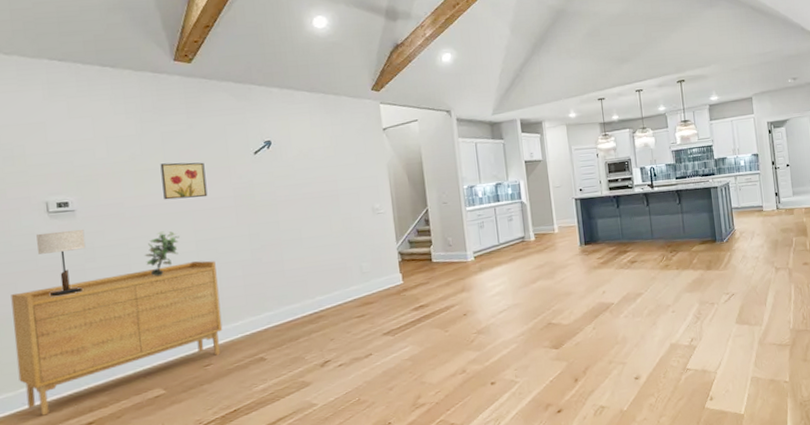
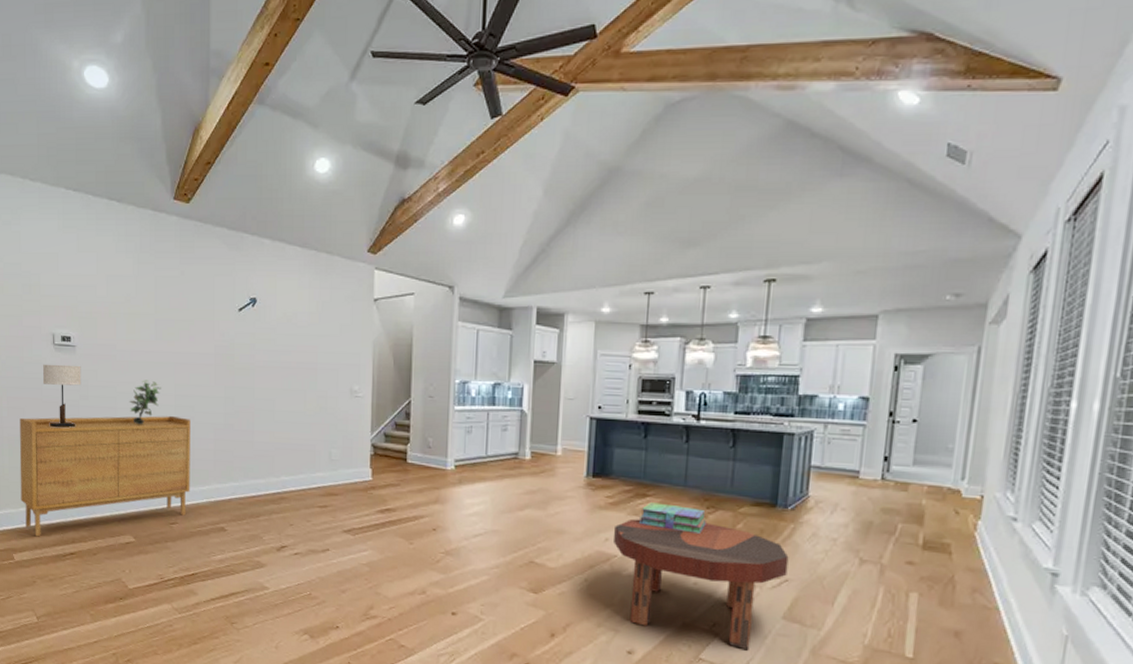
wall art: present [160,162,208,200] -> none [151,309,191,351]
coffee table: none [608,263,733,354] -> present [614,518,789,651]
stack of books: none [625,254,672,275] -> present [639,502,707,534]

